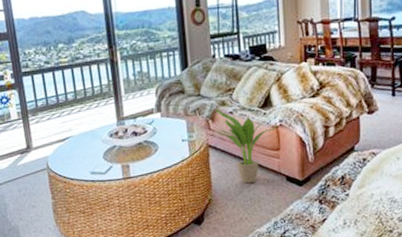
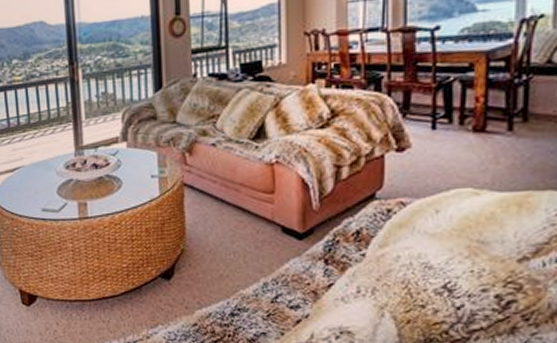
potted plant: present [215,108,278,184] -> none [193,138,273,233]

